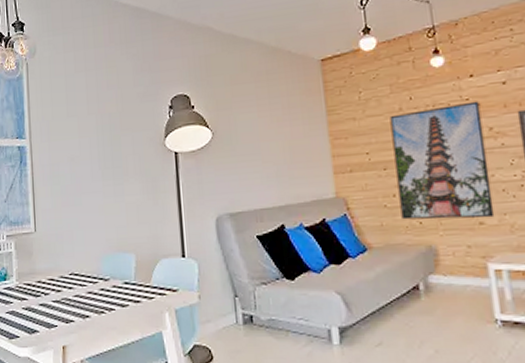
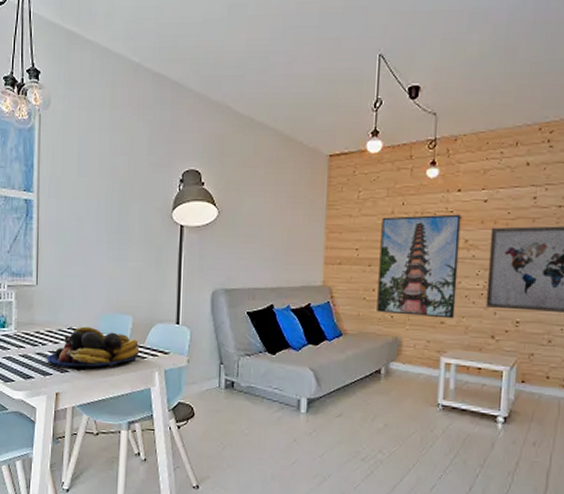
fruit bowl: none [50,270,146,316] -> present [46,326,140,367]

